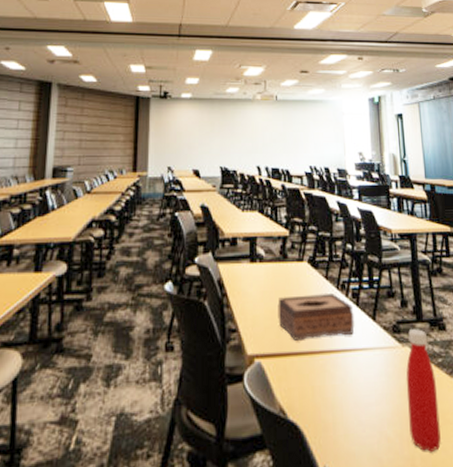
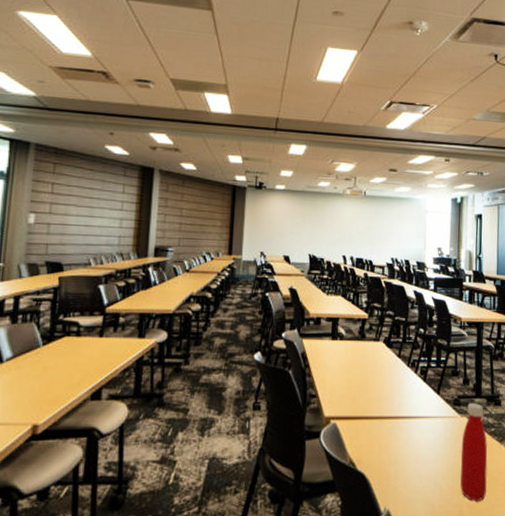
tissue box: present [277,292,355,341] -> none [353,369,421,407]

